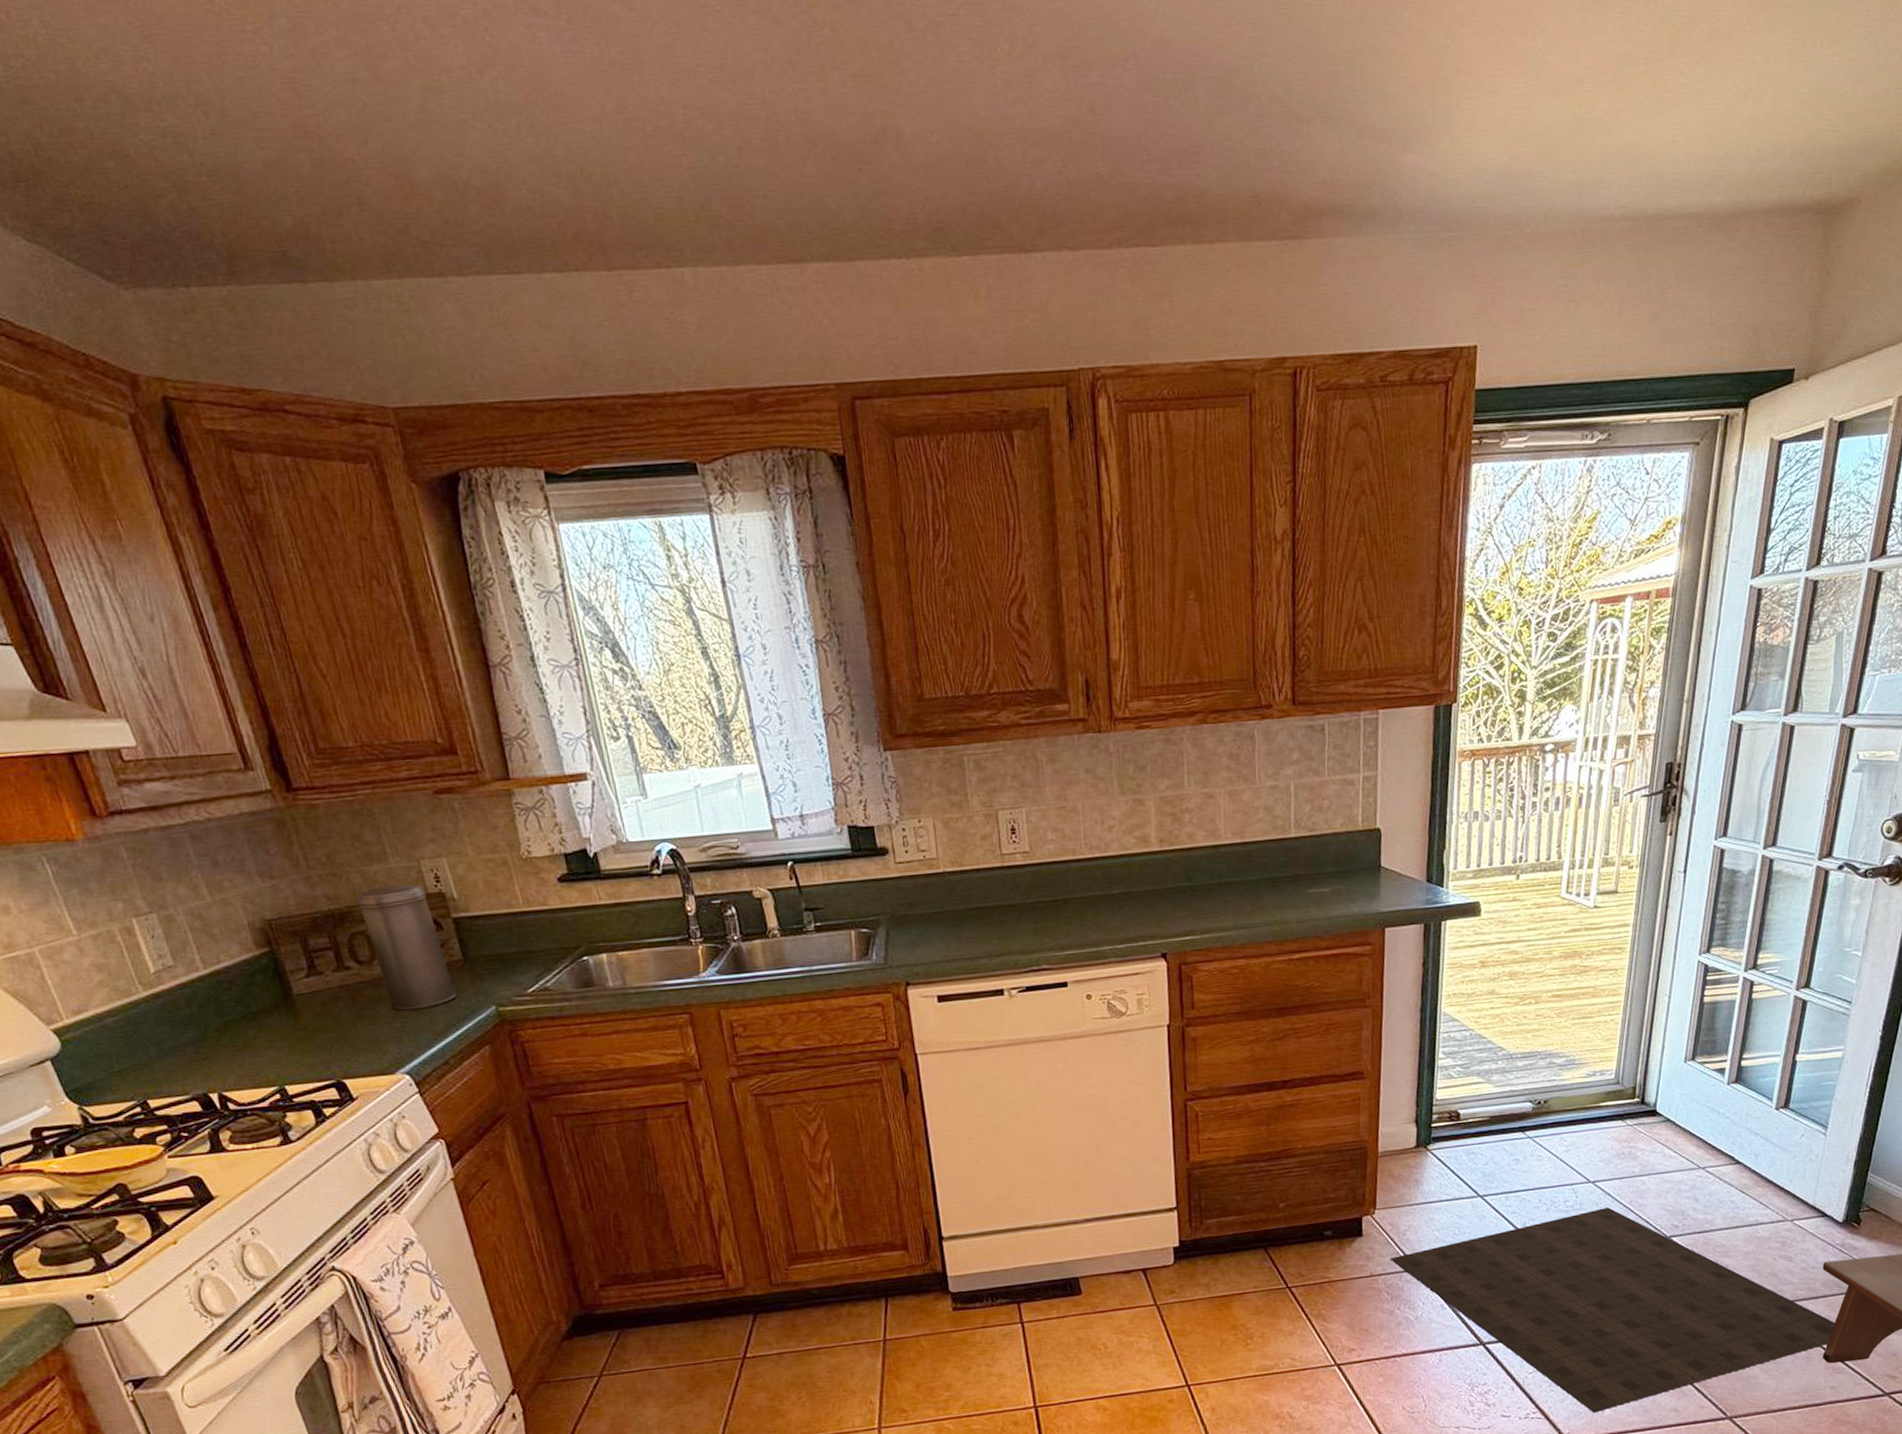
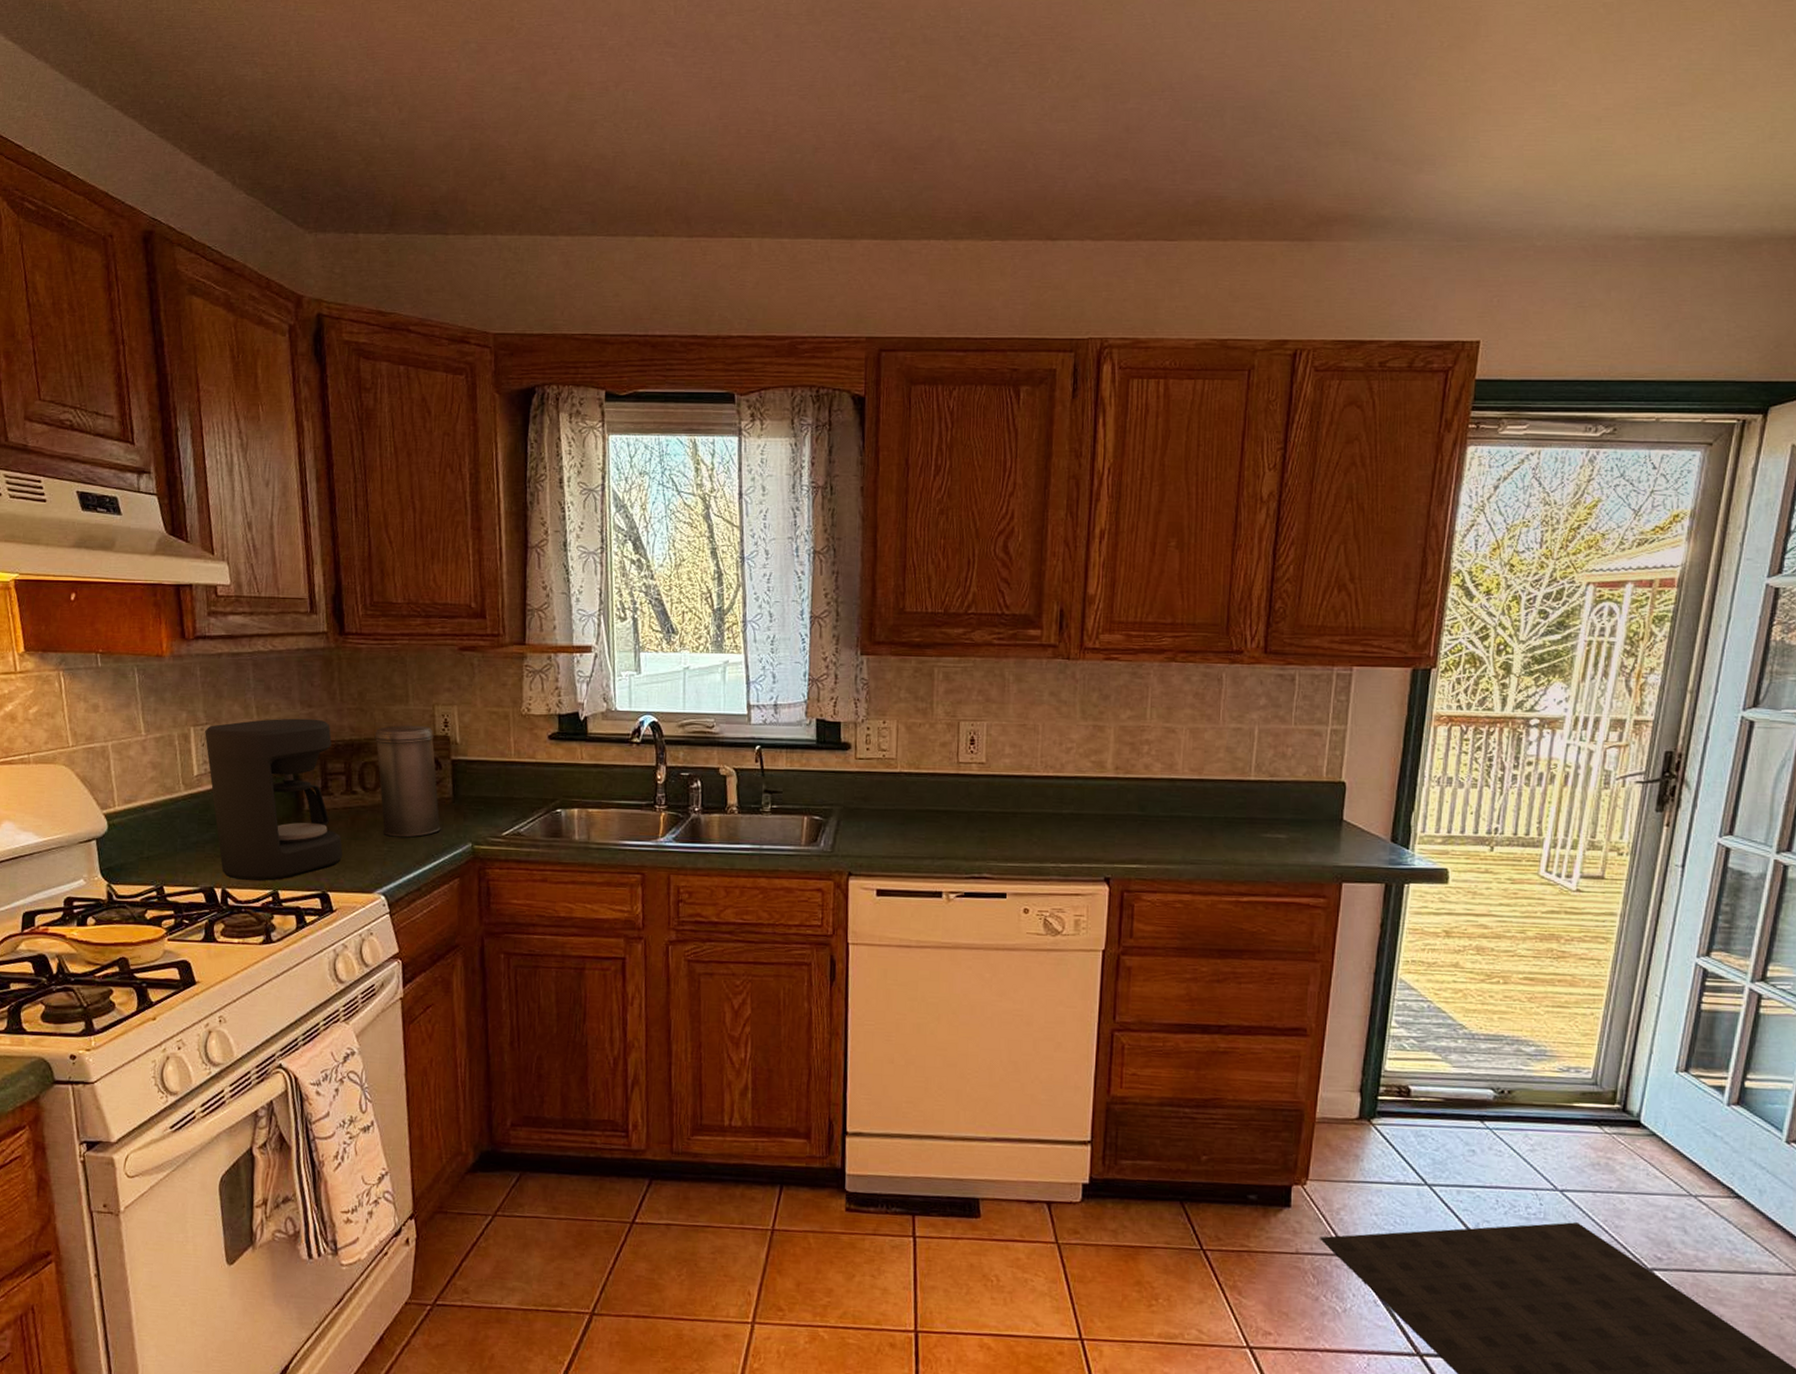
coffee maker: none [150,891,351,1081] -> present [205,718,343,881]

